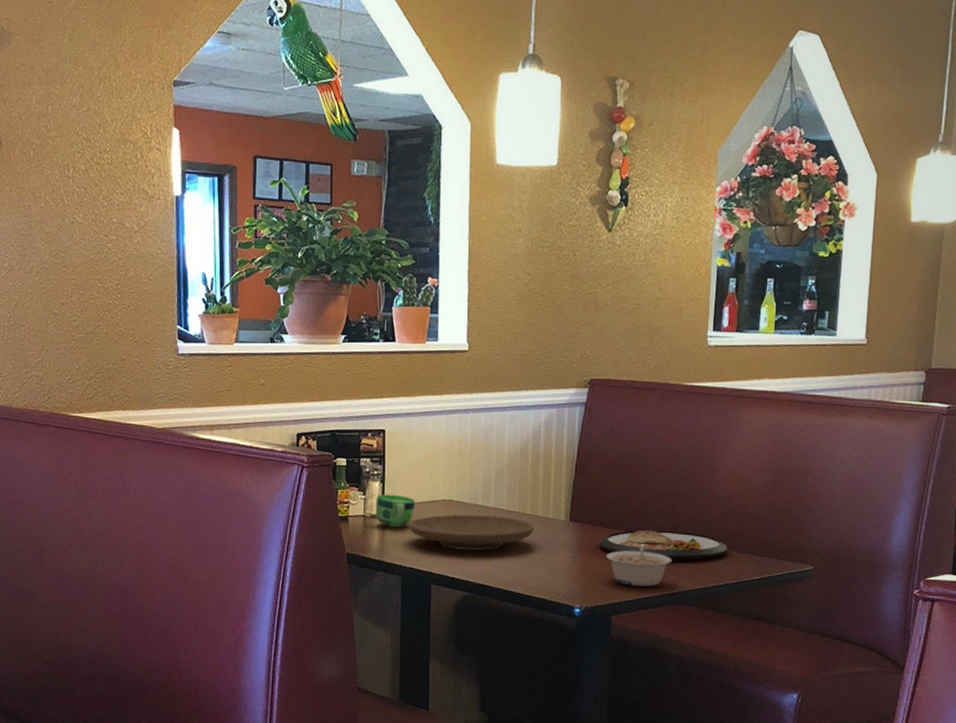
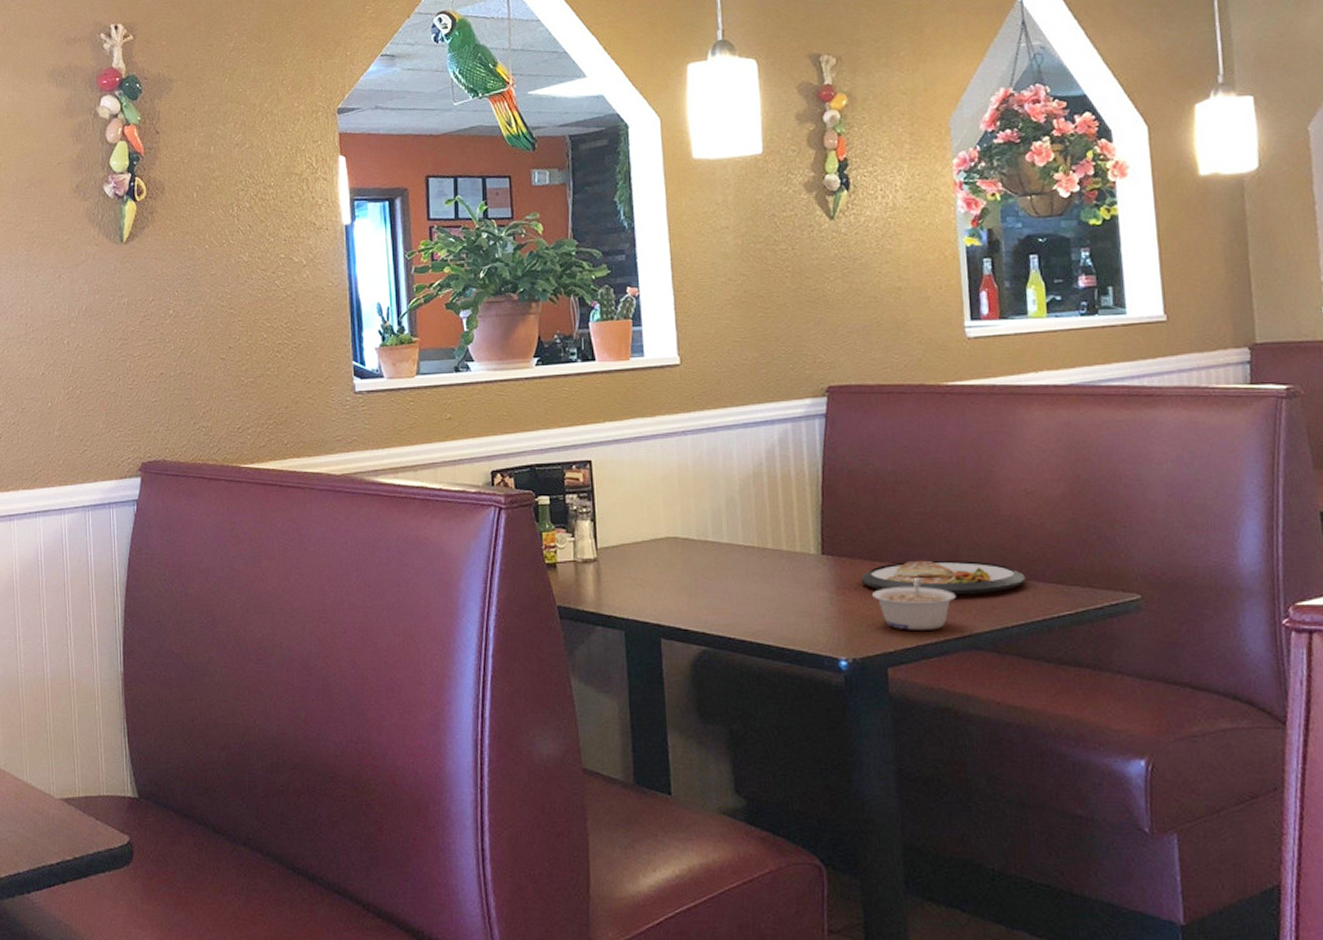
cup: present [375,494,415,527] -> none [587,534,634,573]
plate: present [409,514,535,551] -> none [628,553,780,596]

